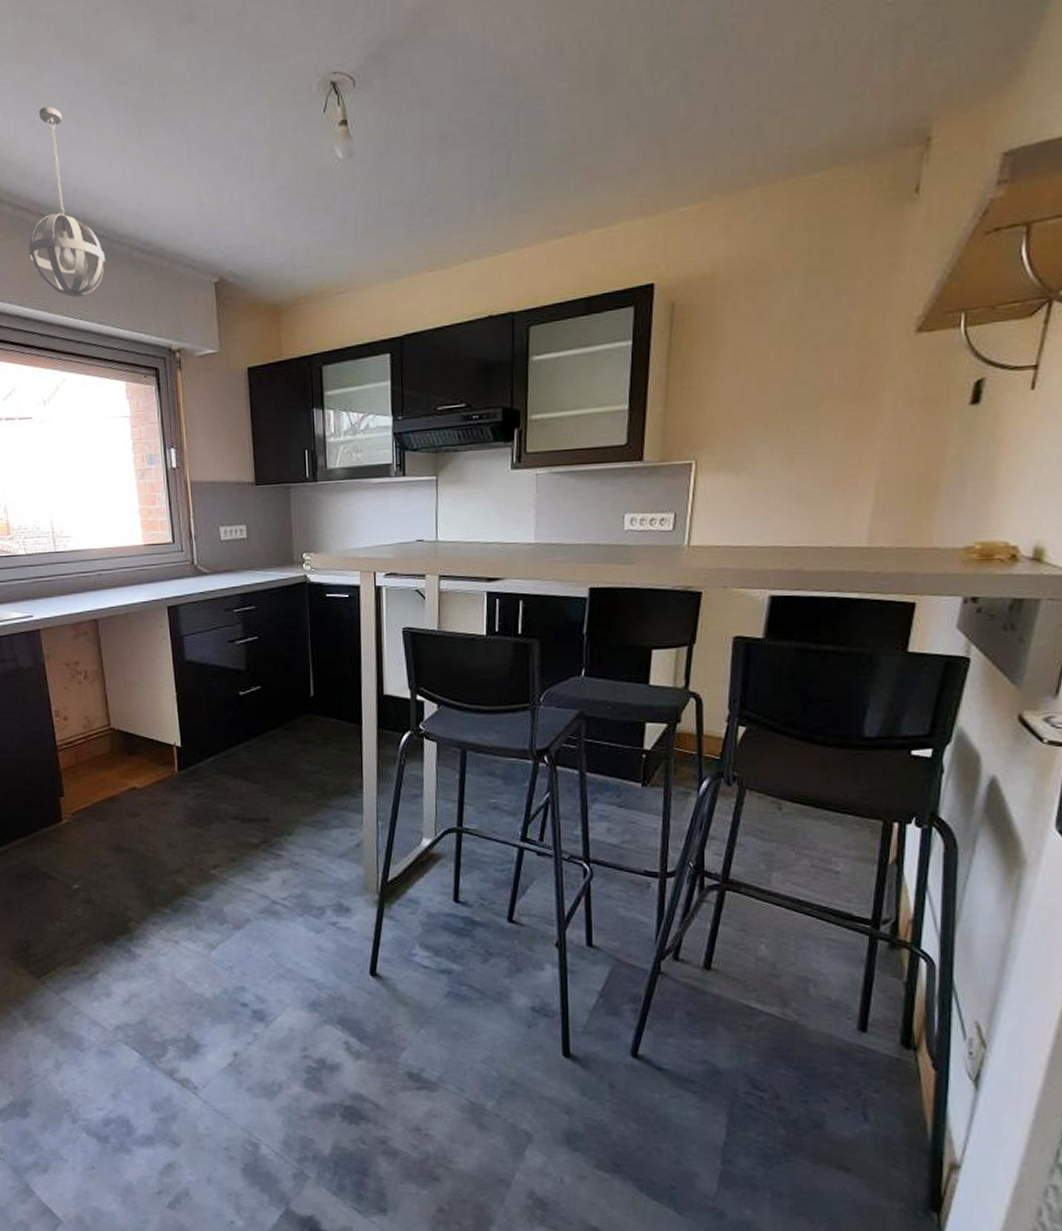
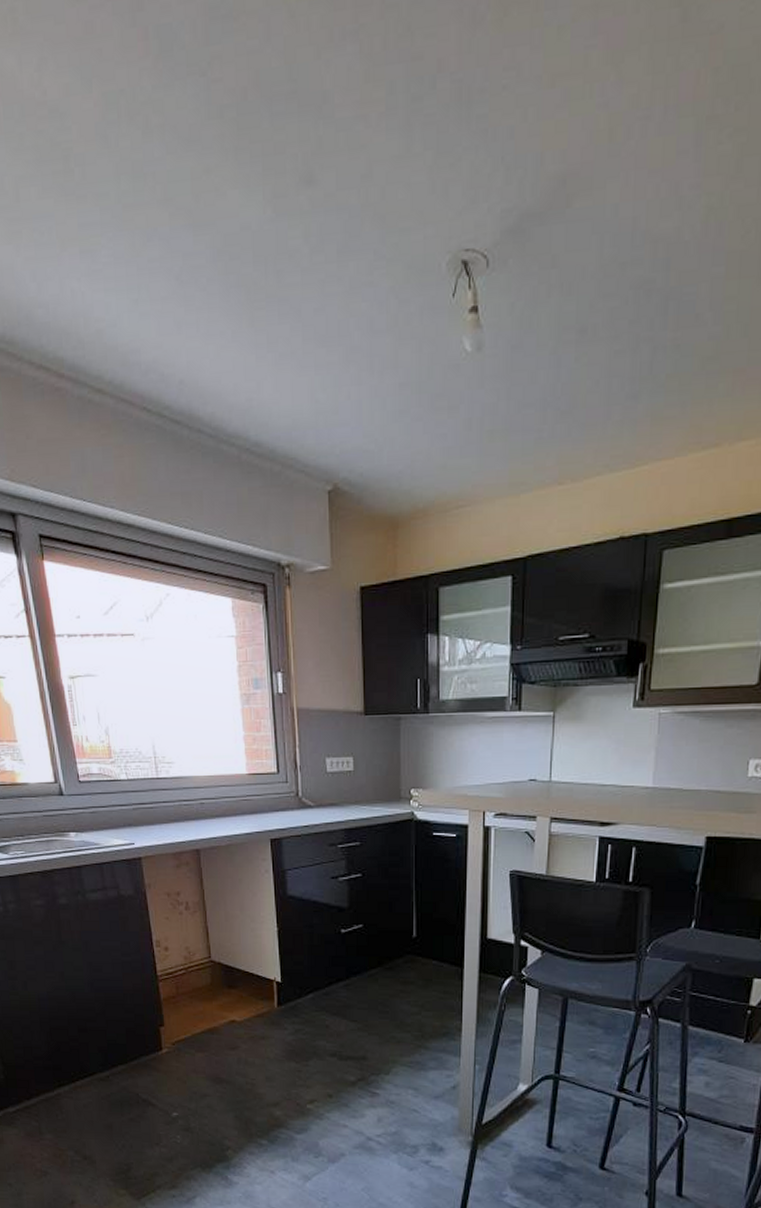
pendant light: present [29,106,106,297] -> none [131,283,213,503]

